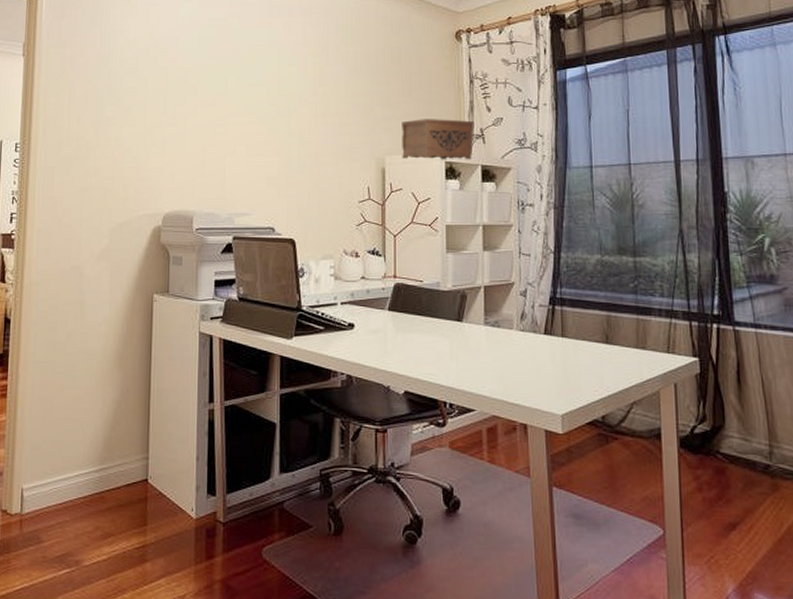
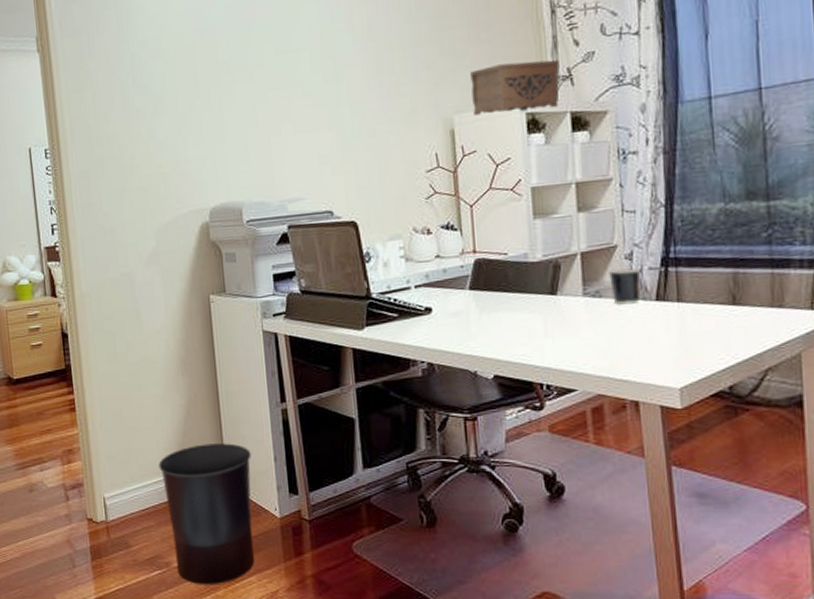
waste bin: none [82,439,175,586] -> present [158,443,255,584]
mug: none [507,304,533,336] -> present [609,268,641,305]

